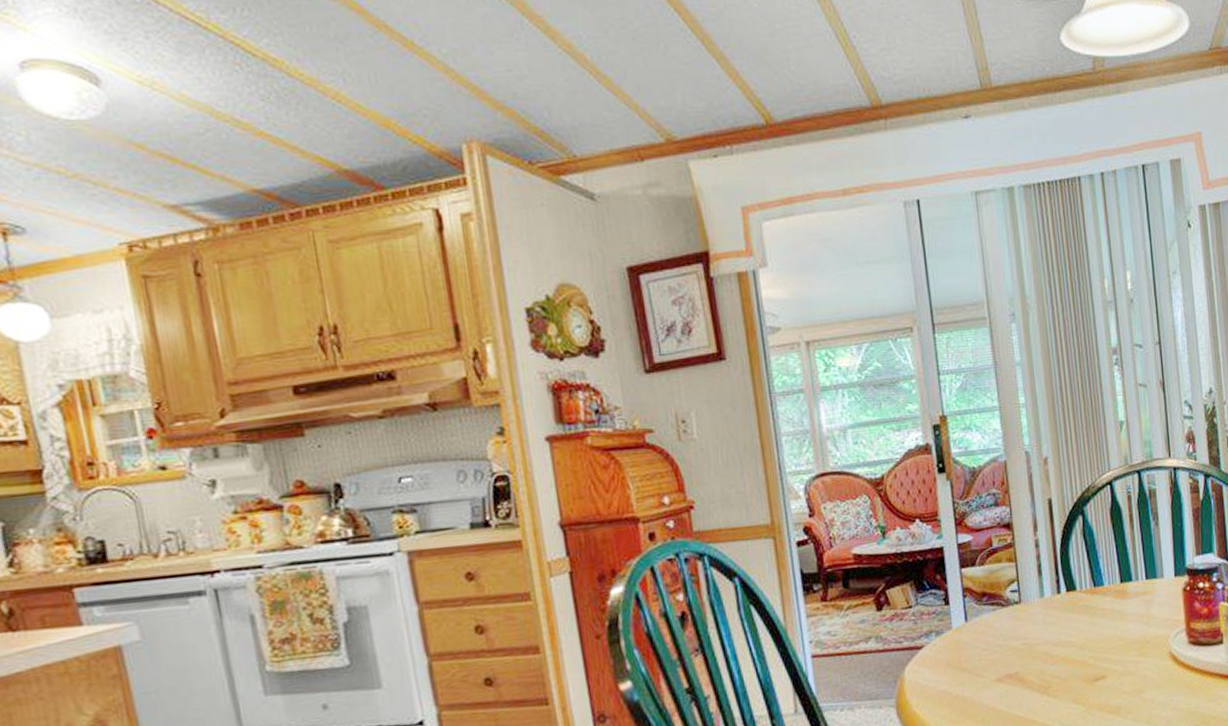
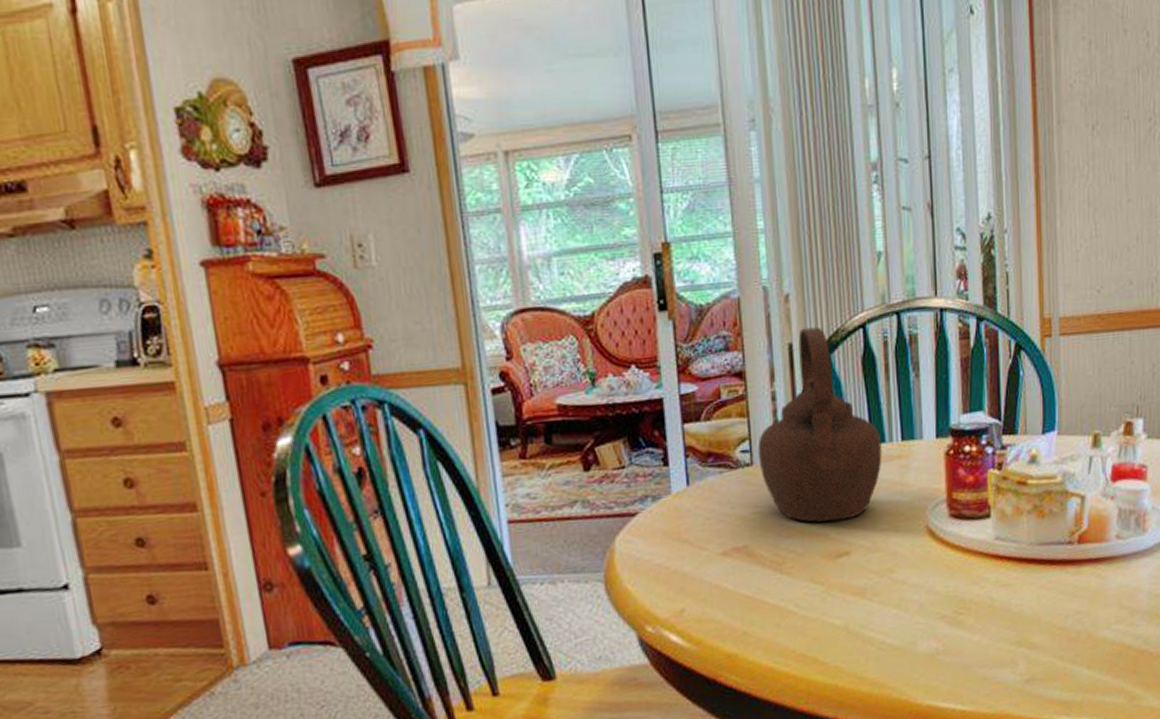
teapot: none [1024,484,1130,651] -> present [757,326,882,522]

